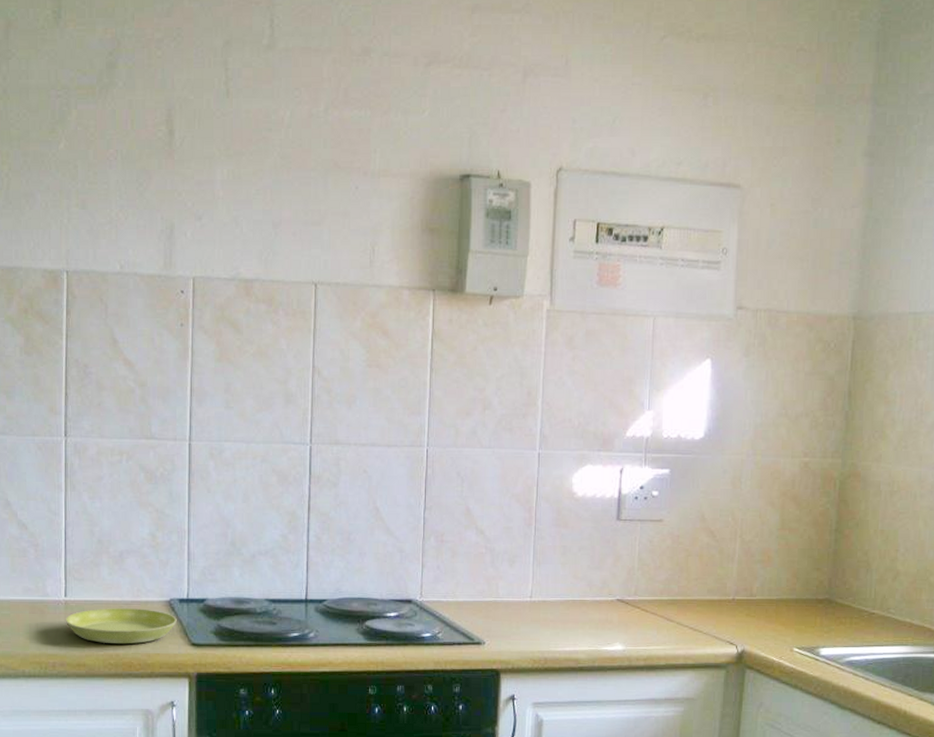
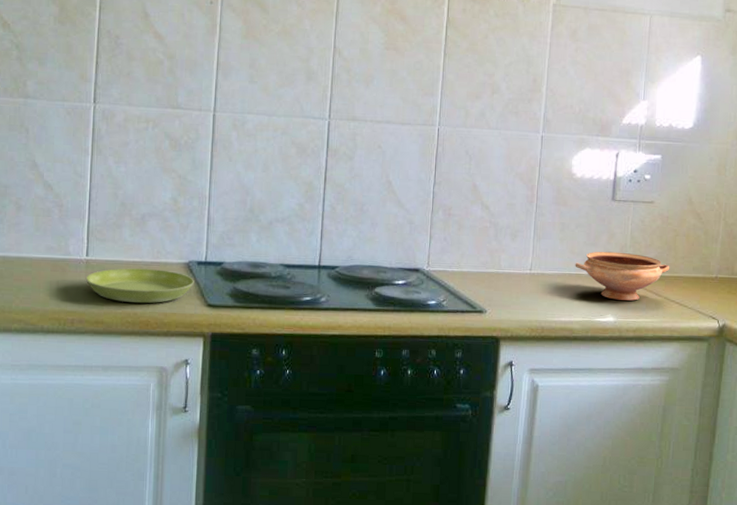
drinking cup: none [578,575,683,627] -> present [575,251,670,301]

